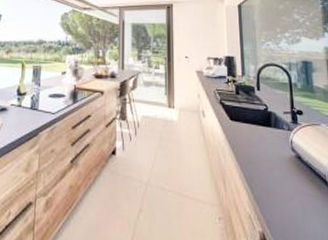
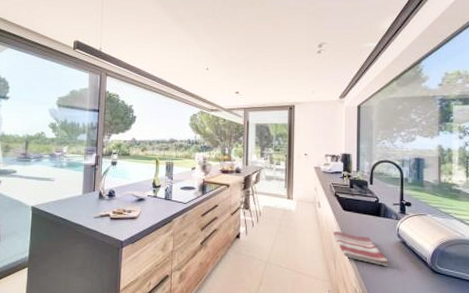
dish towel: none [220,145,285,187] -> present [332,231,389,267]

